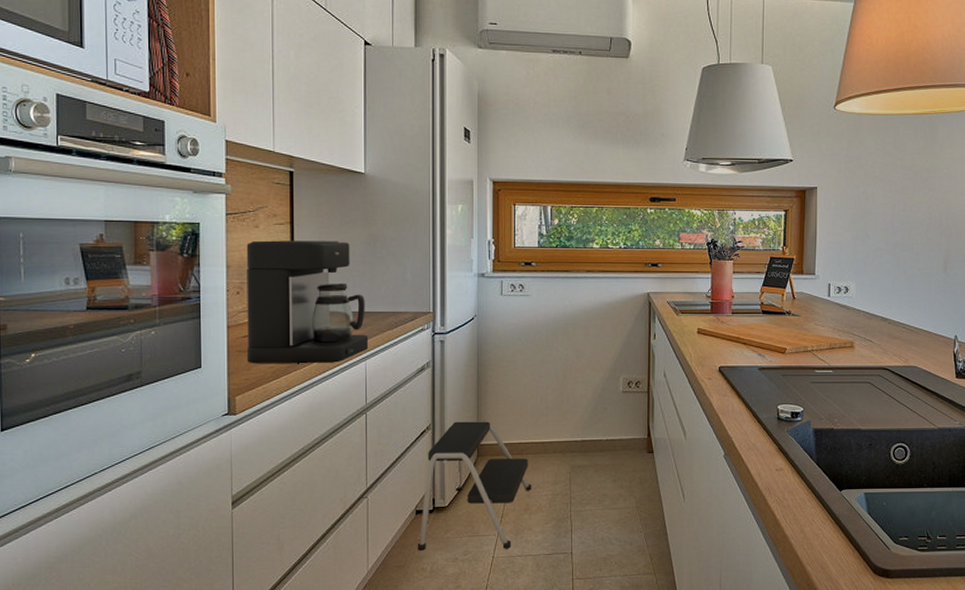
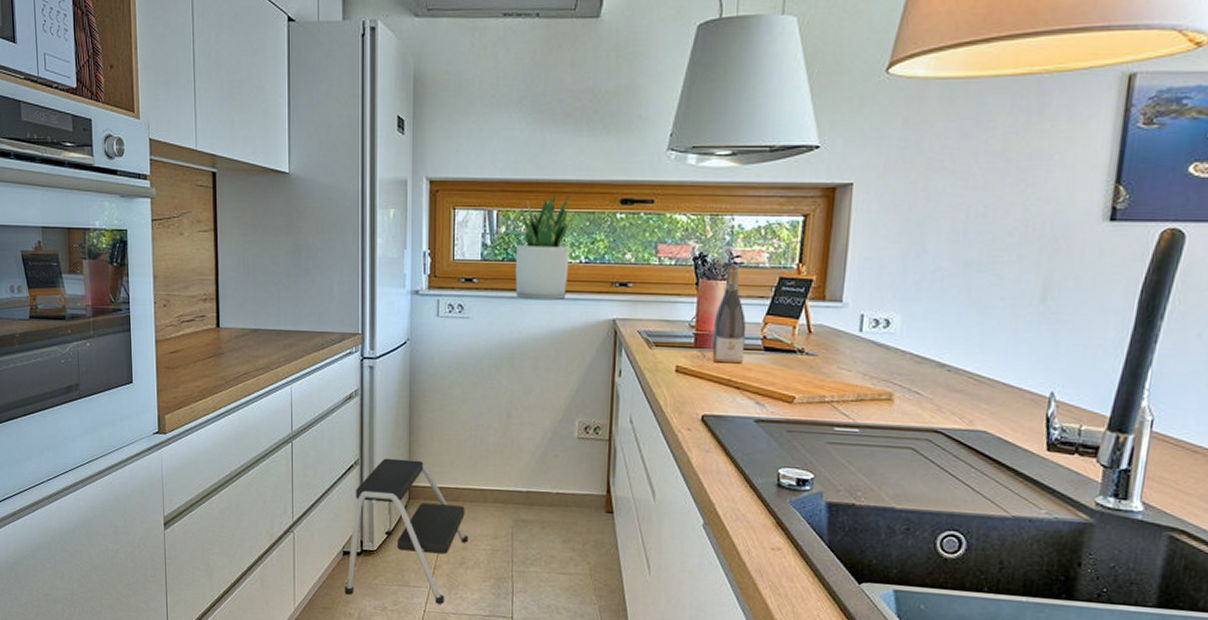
coffee maker: present [246,240,369,364] -> none [172,249,295,386]
planter: none [568,192,613,279] -> present [515,192,572,301]
wine bottle: none [724,247,749,327] -> present [711,264,747,366]

